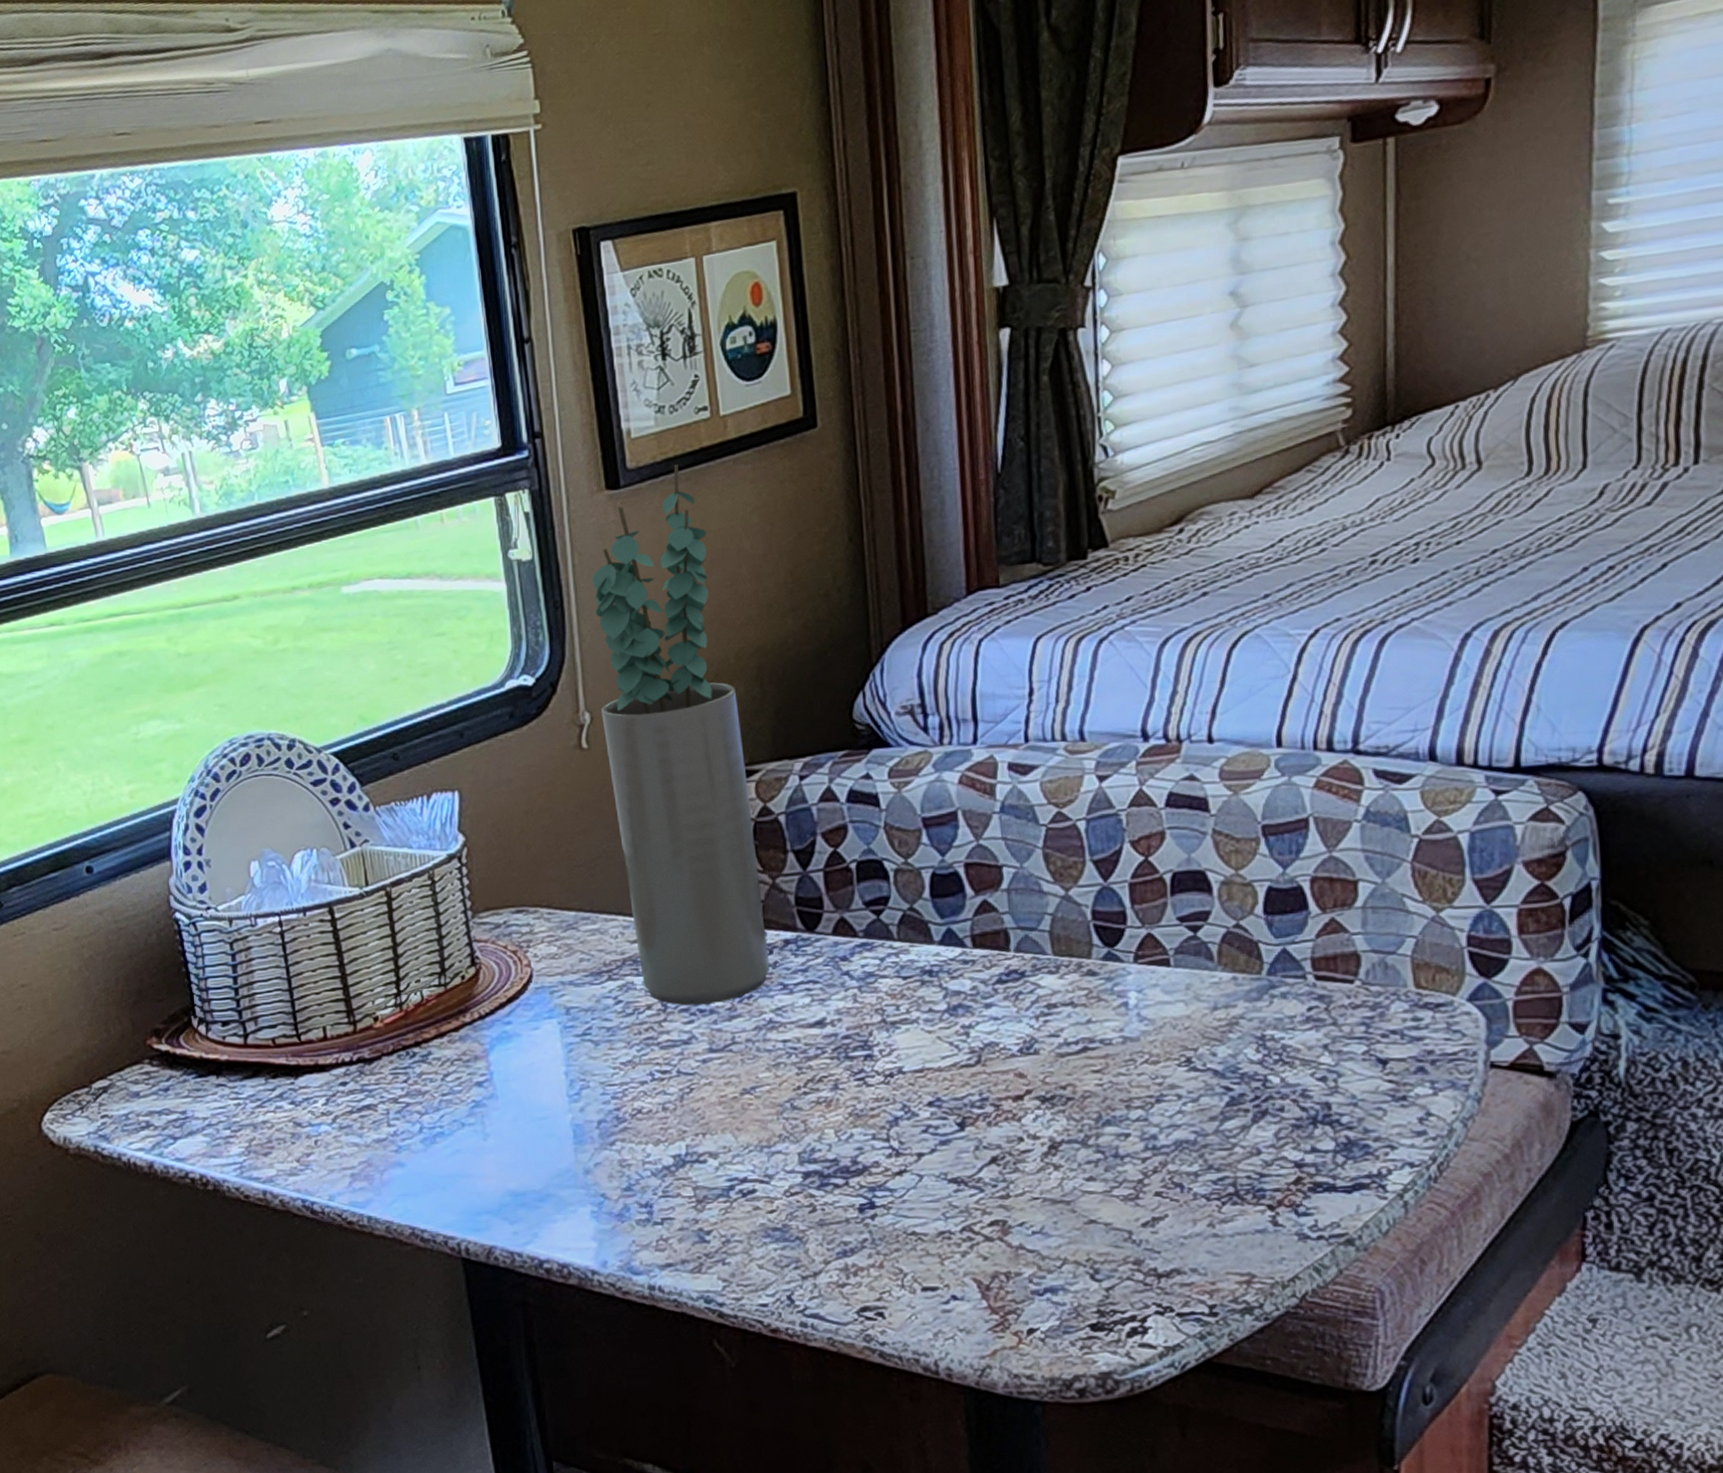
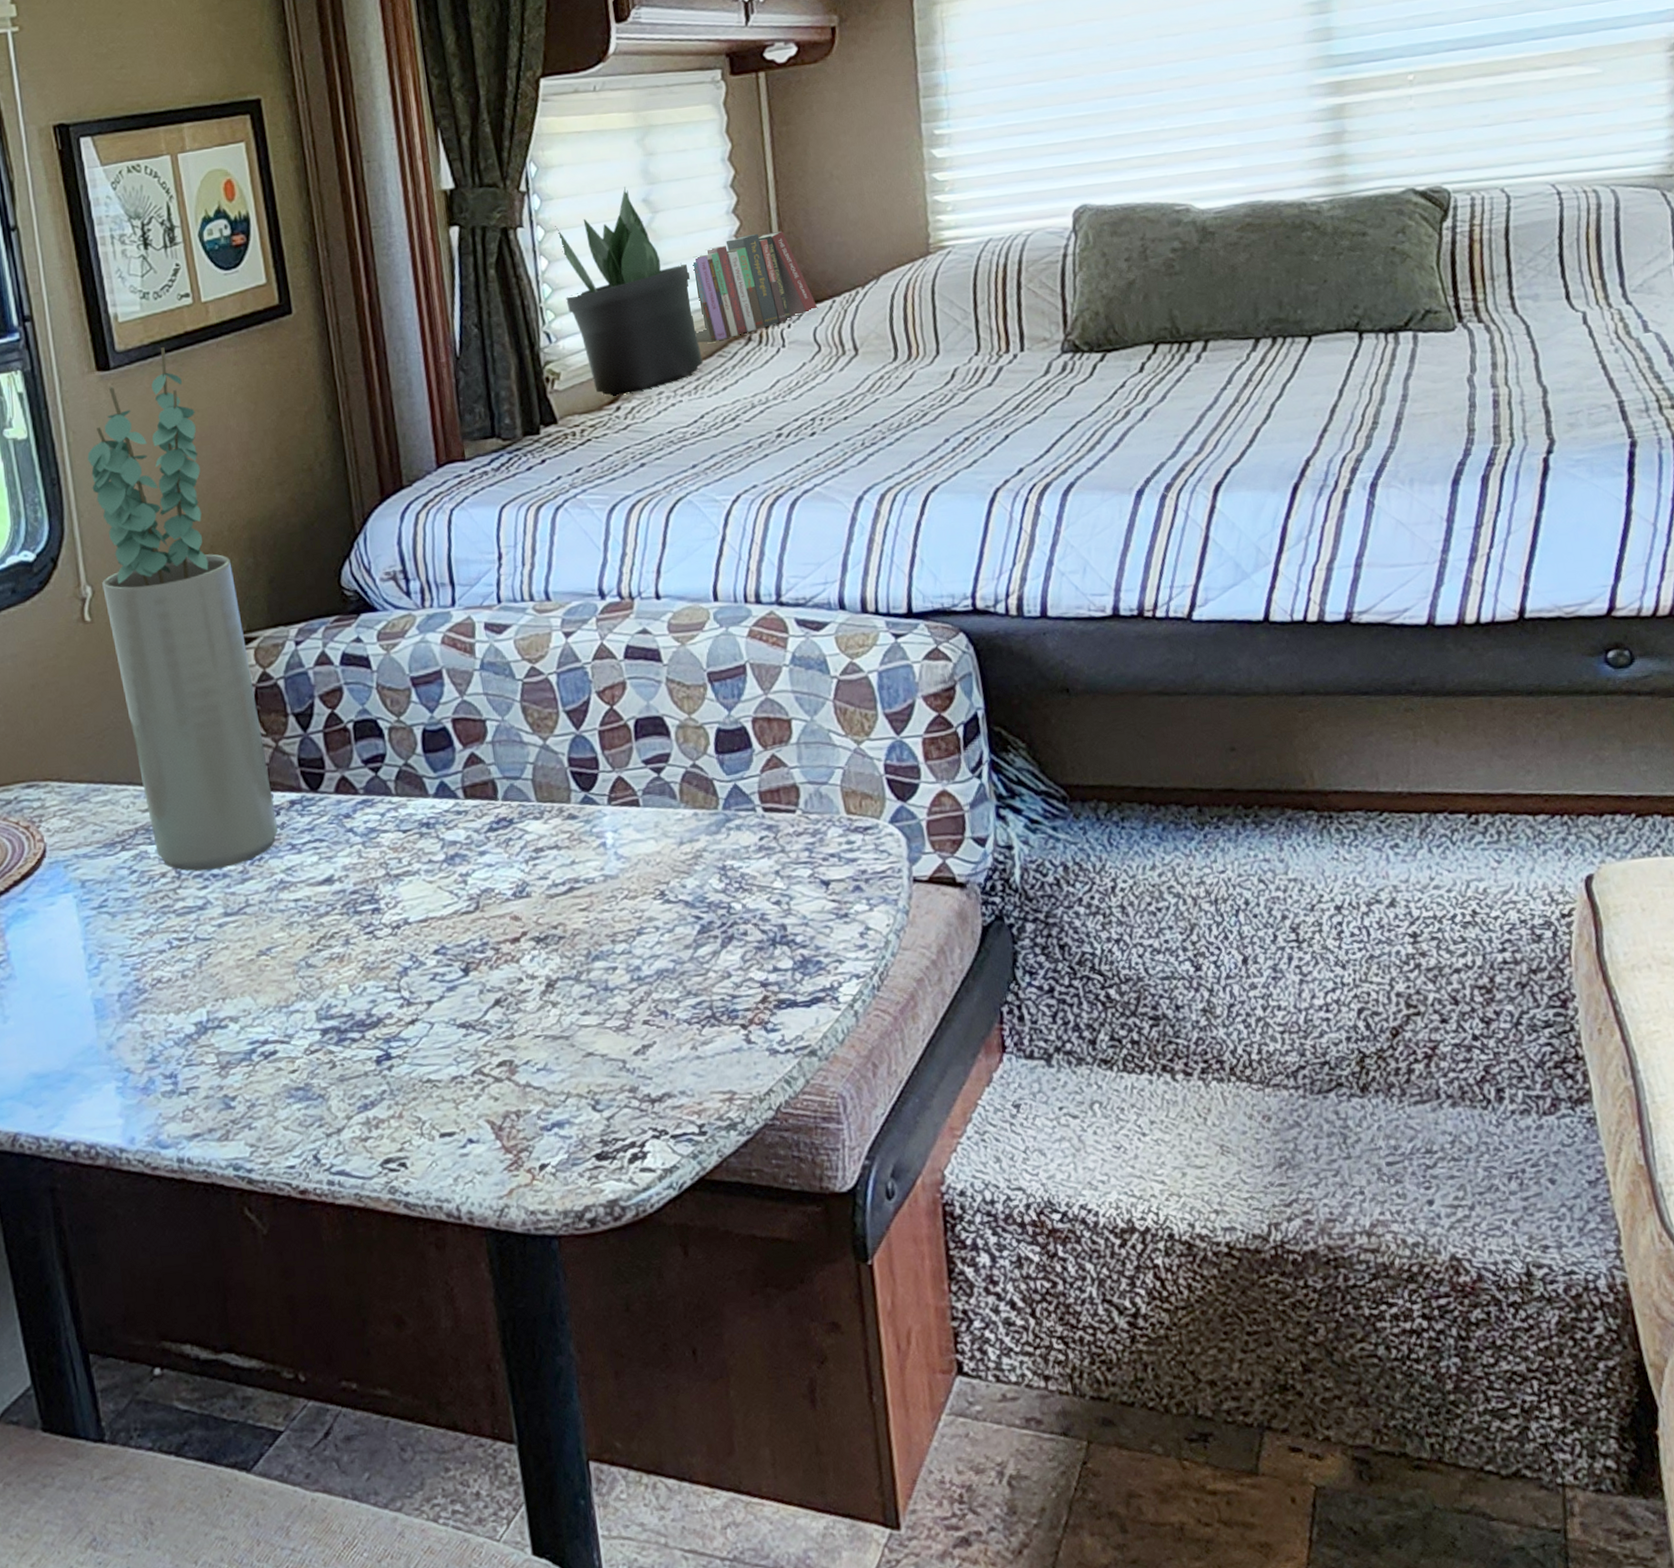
planter: none [1122,278,1287,517] -> present [555,186,703,396]
books: none [1267,325,1436,457] -> present [678,231,818,343]

